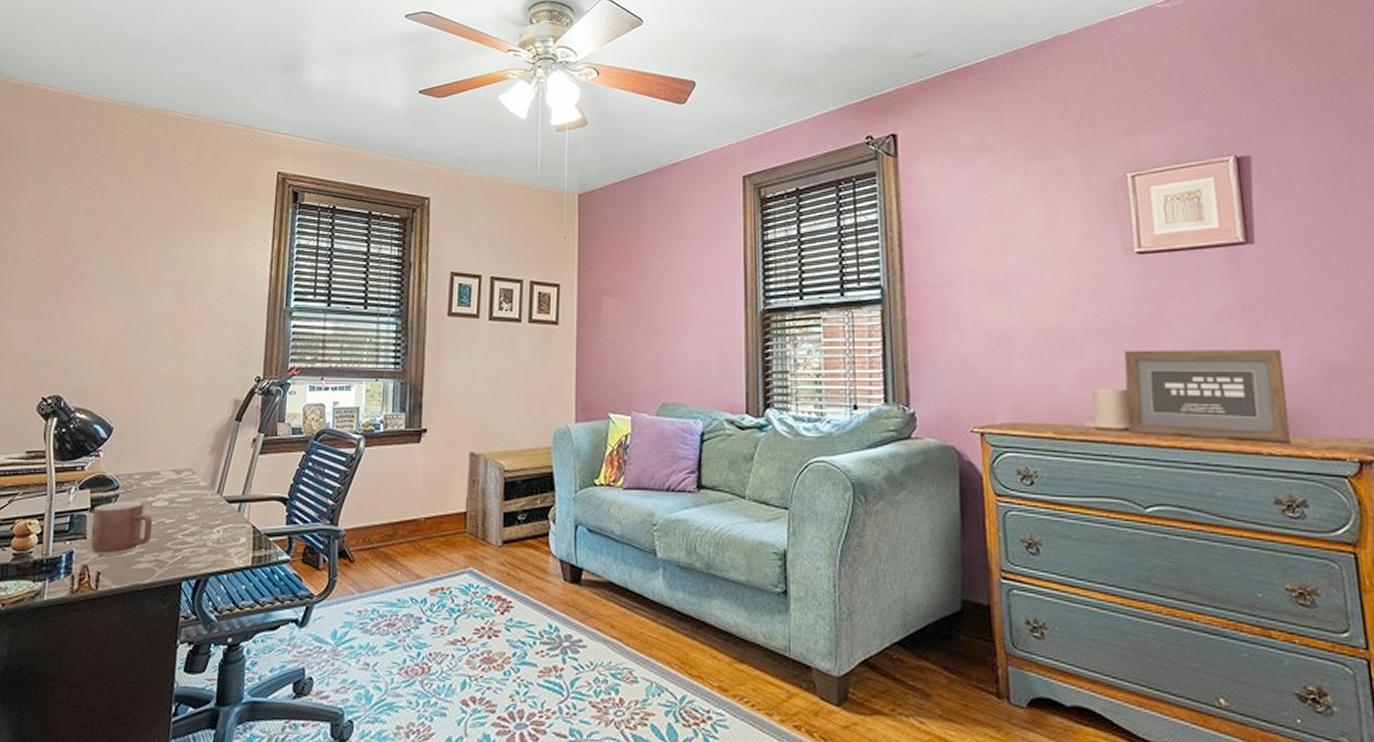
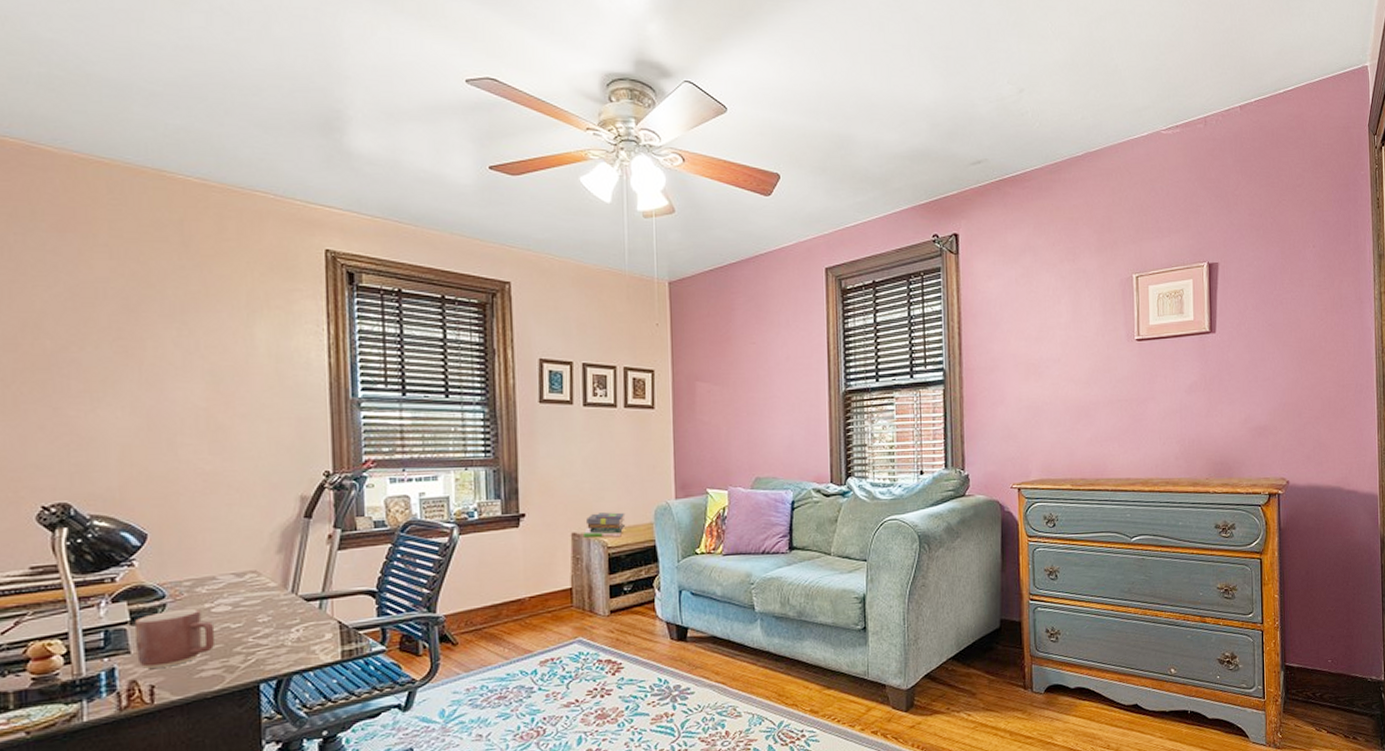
books: none [480,433,524,460] -> present [582,512,626,538]
candle: present [1082,388,1131,433] -> none [1091,448,1125,483]
picture frame: present [1124,350,1291,445] -> none [1123,414,1228,485]

